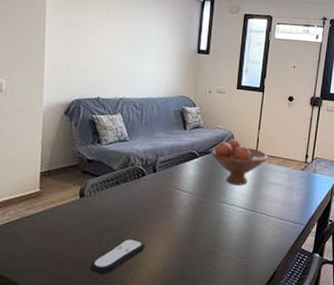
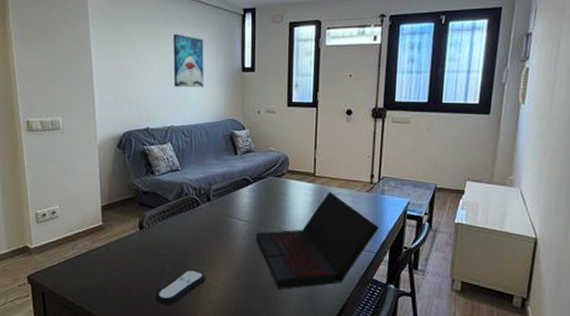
wall art: none [130,10,163,64] -> present [173,33,204,88]
laptop: none [198,168,310,258] -> present [256,191,379,289]
fruit bowl: present [211,139,268,186] -> none [265,162,328,212]

